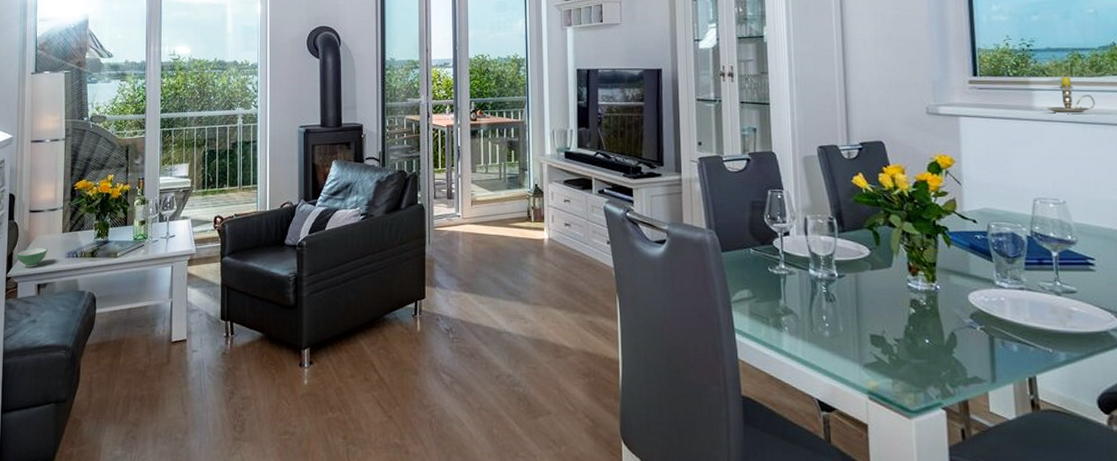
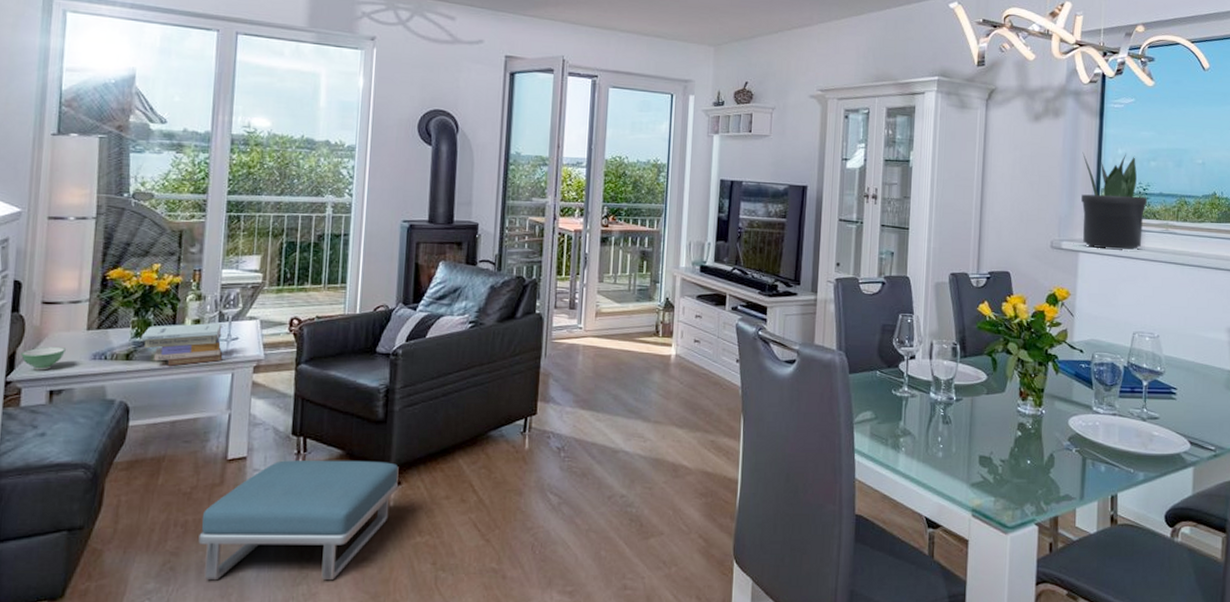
books: none [102,222,164,261] -> present [141,322,223,366]
footstool: none [153,341,310,452] -> present [198,459,398,581]
planter: none [951,9,1033,111] -> present [1081,152,1147,250]
candlestick: present [1046,75,1096,114] -> none [1153,219,1194,256]

